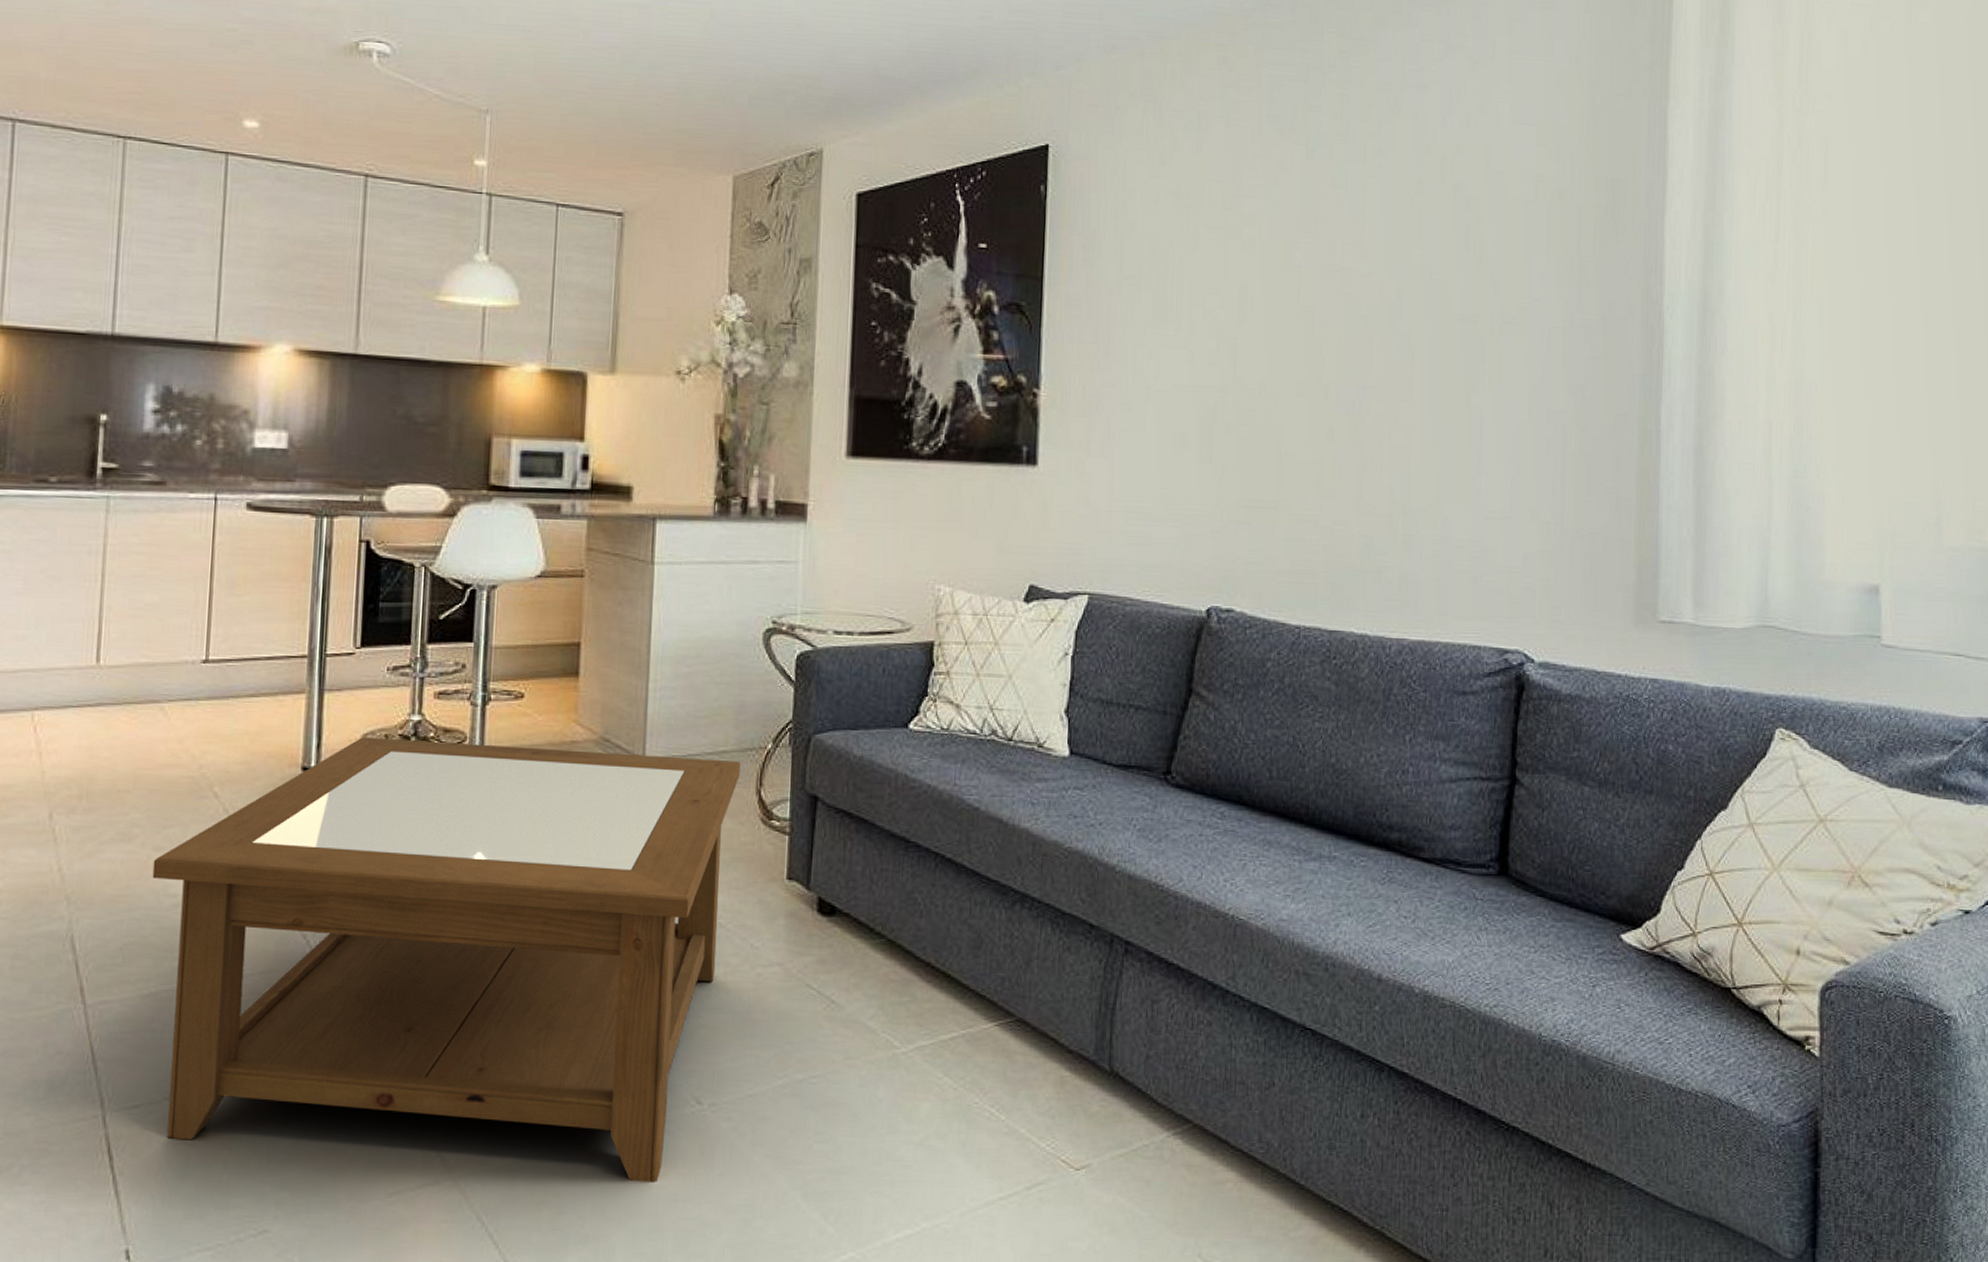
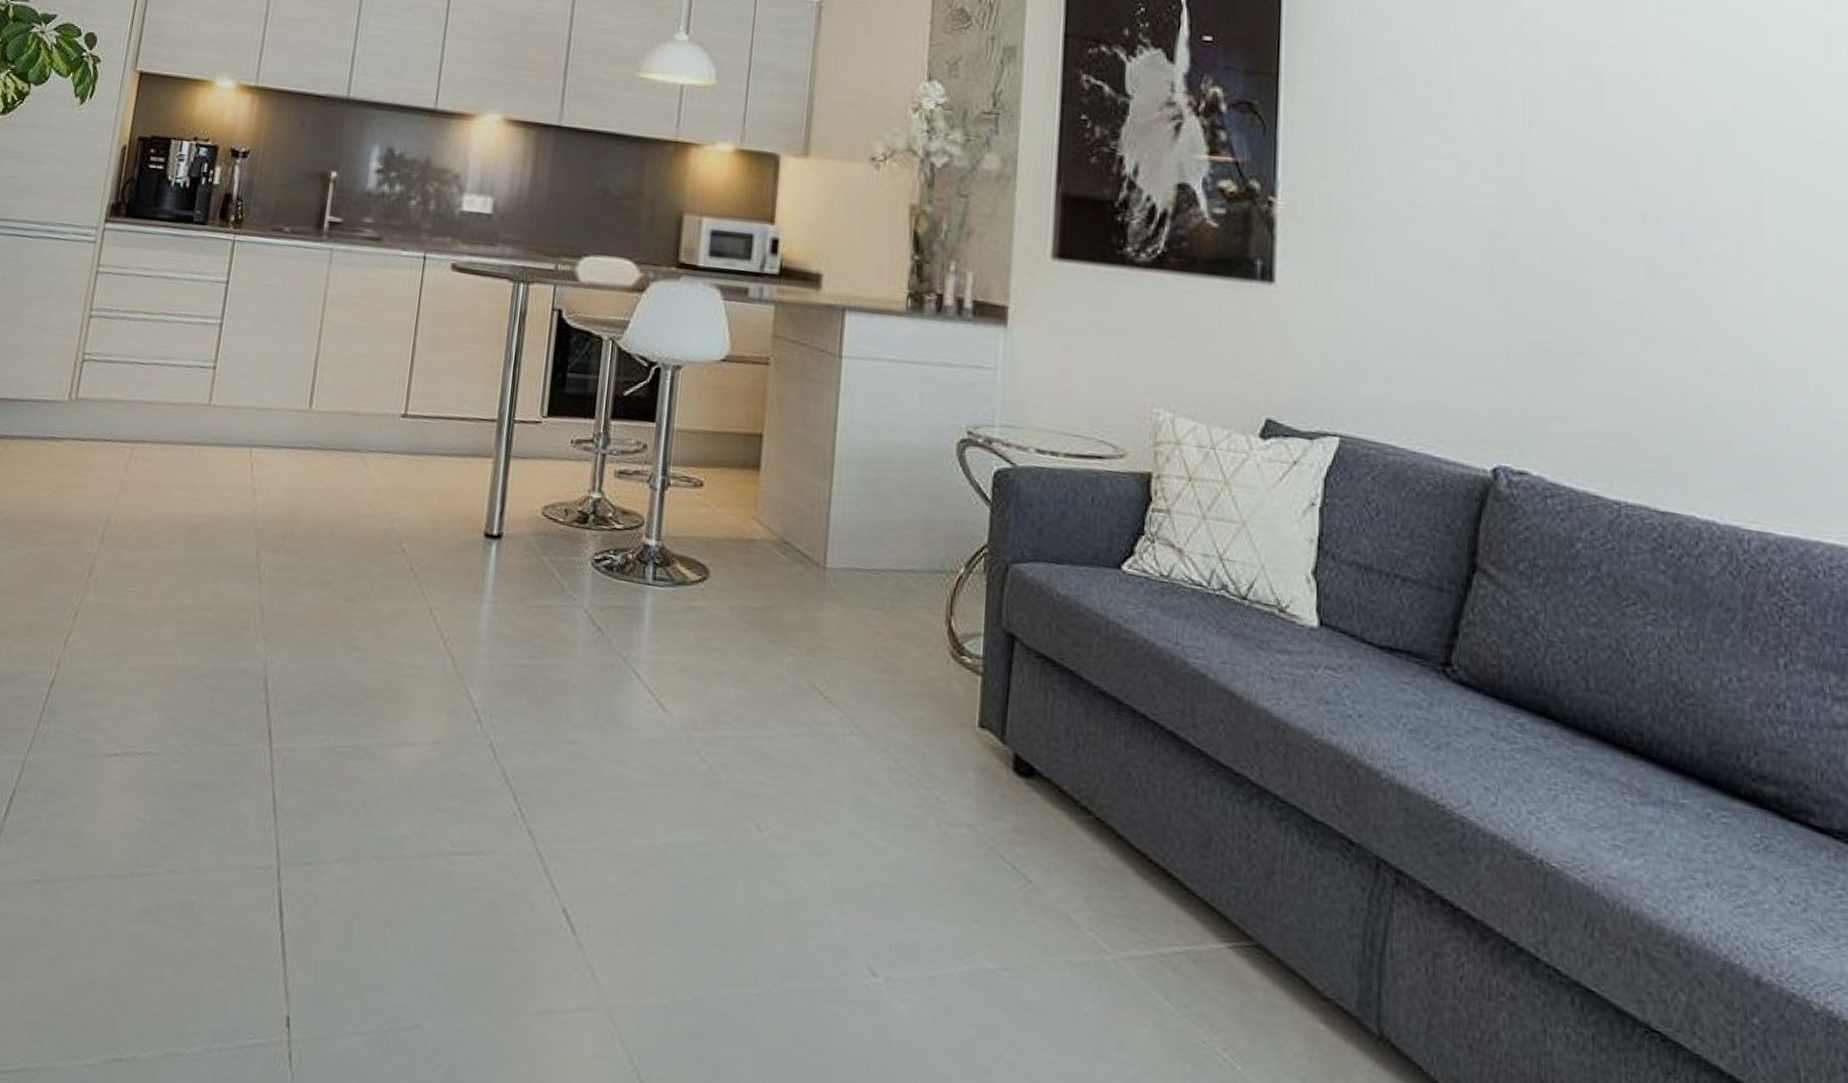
coffee table: present [152,737,740,1182] -> none [334,509,929,1060]

